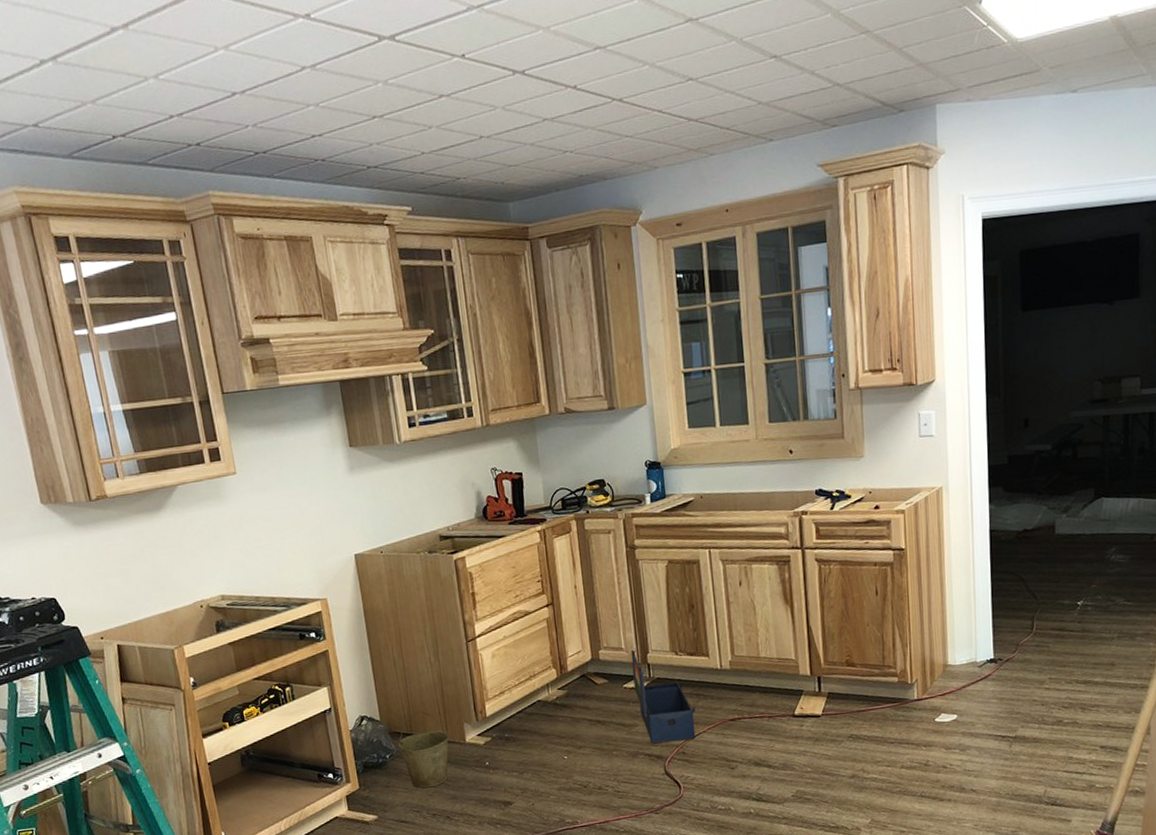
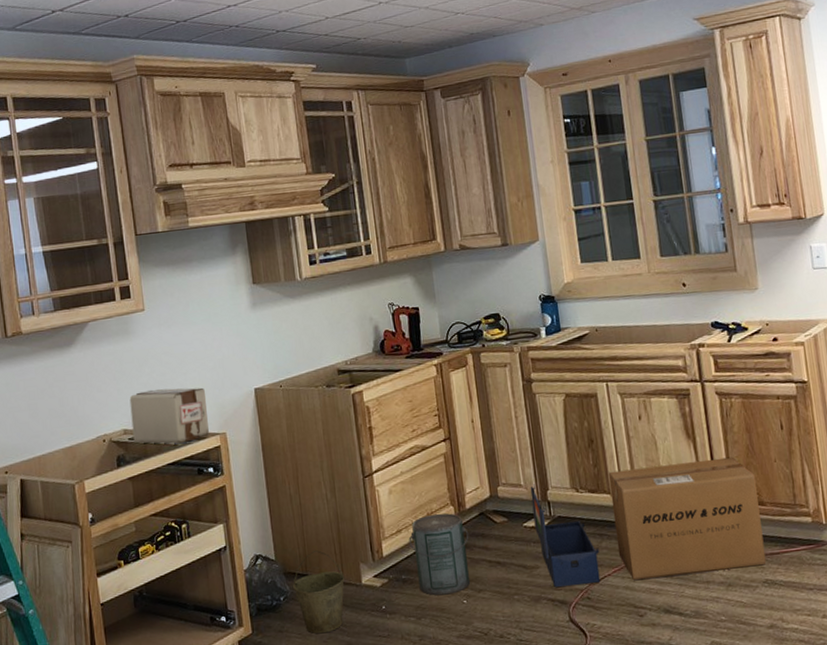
box: none [225,553,309,610] -> present [129,387,209,444]
paint can: none [511,675,572,752] -> present [408,513,471,596]
box: none [707,622,853,737] -> present [608,458,767,581]

